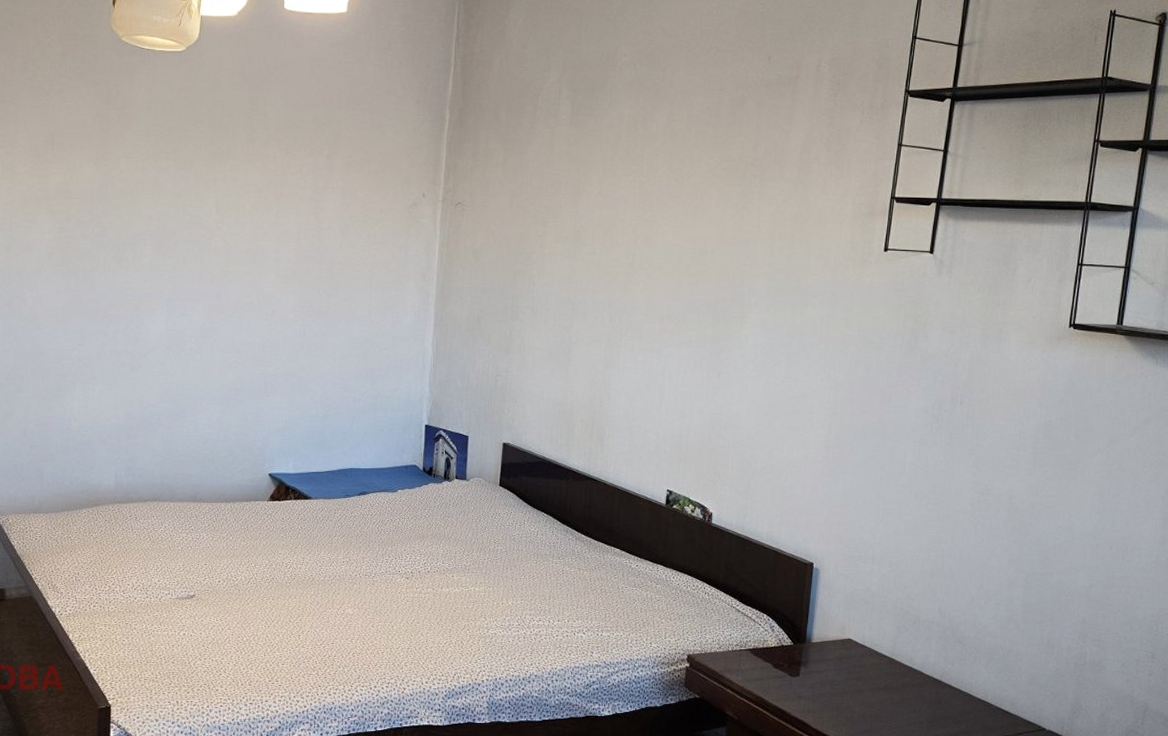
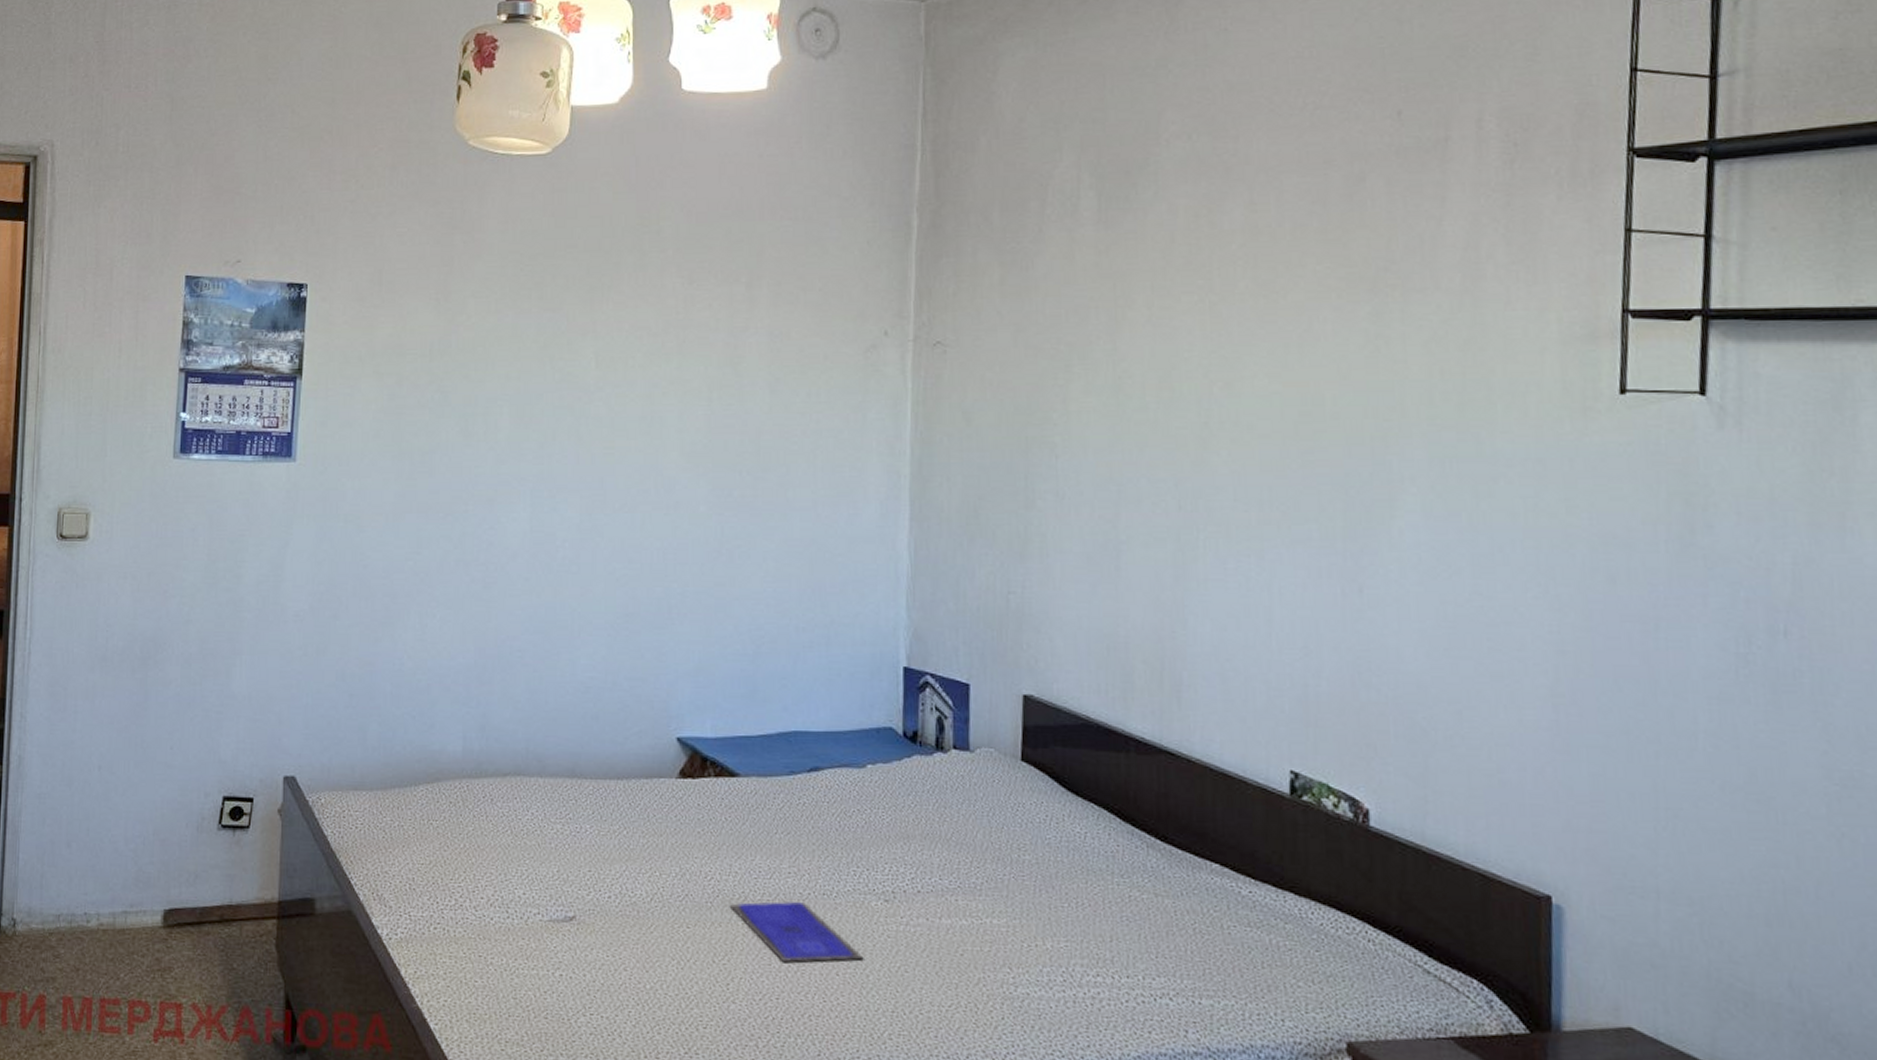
booklet: none [302,581,391,620] -> present [729,901,864,963]

